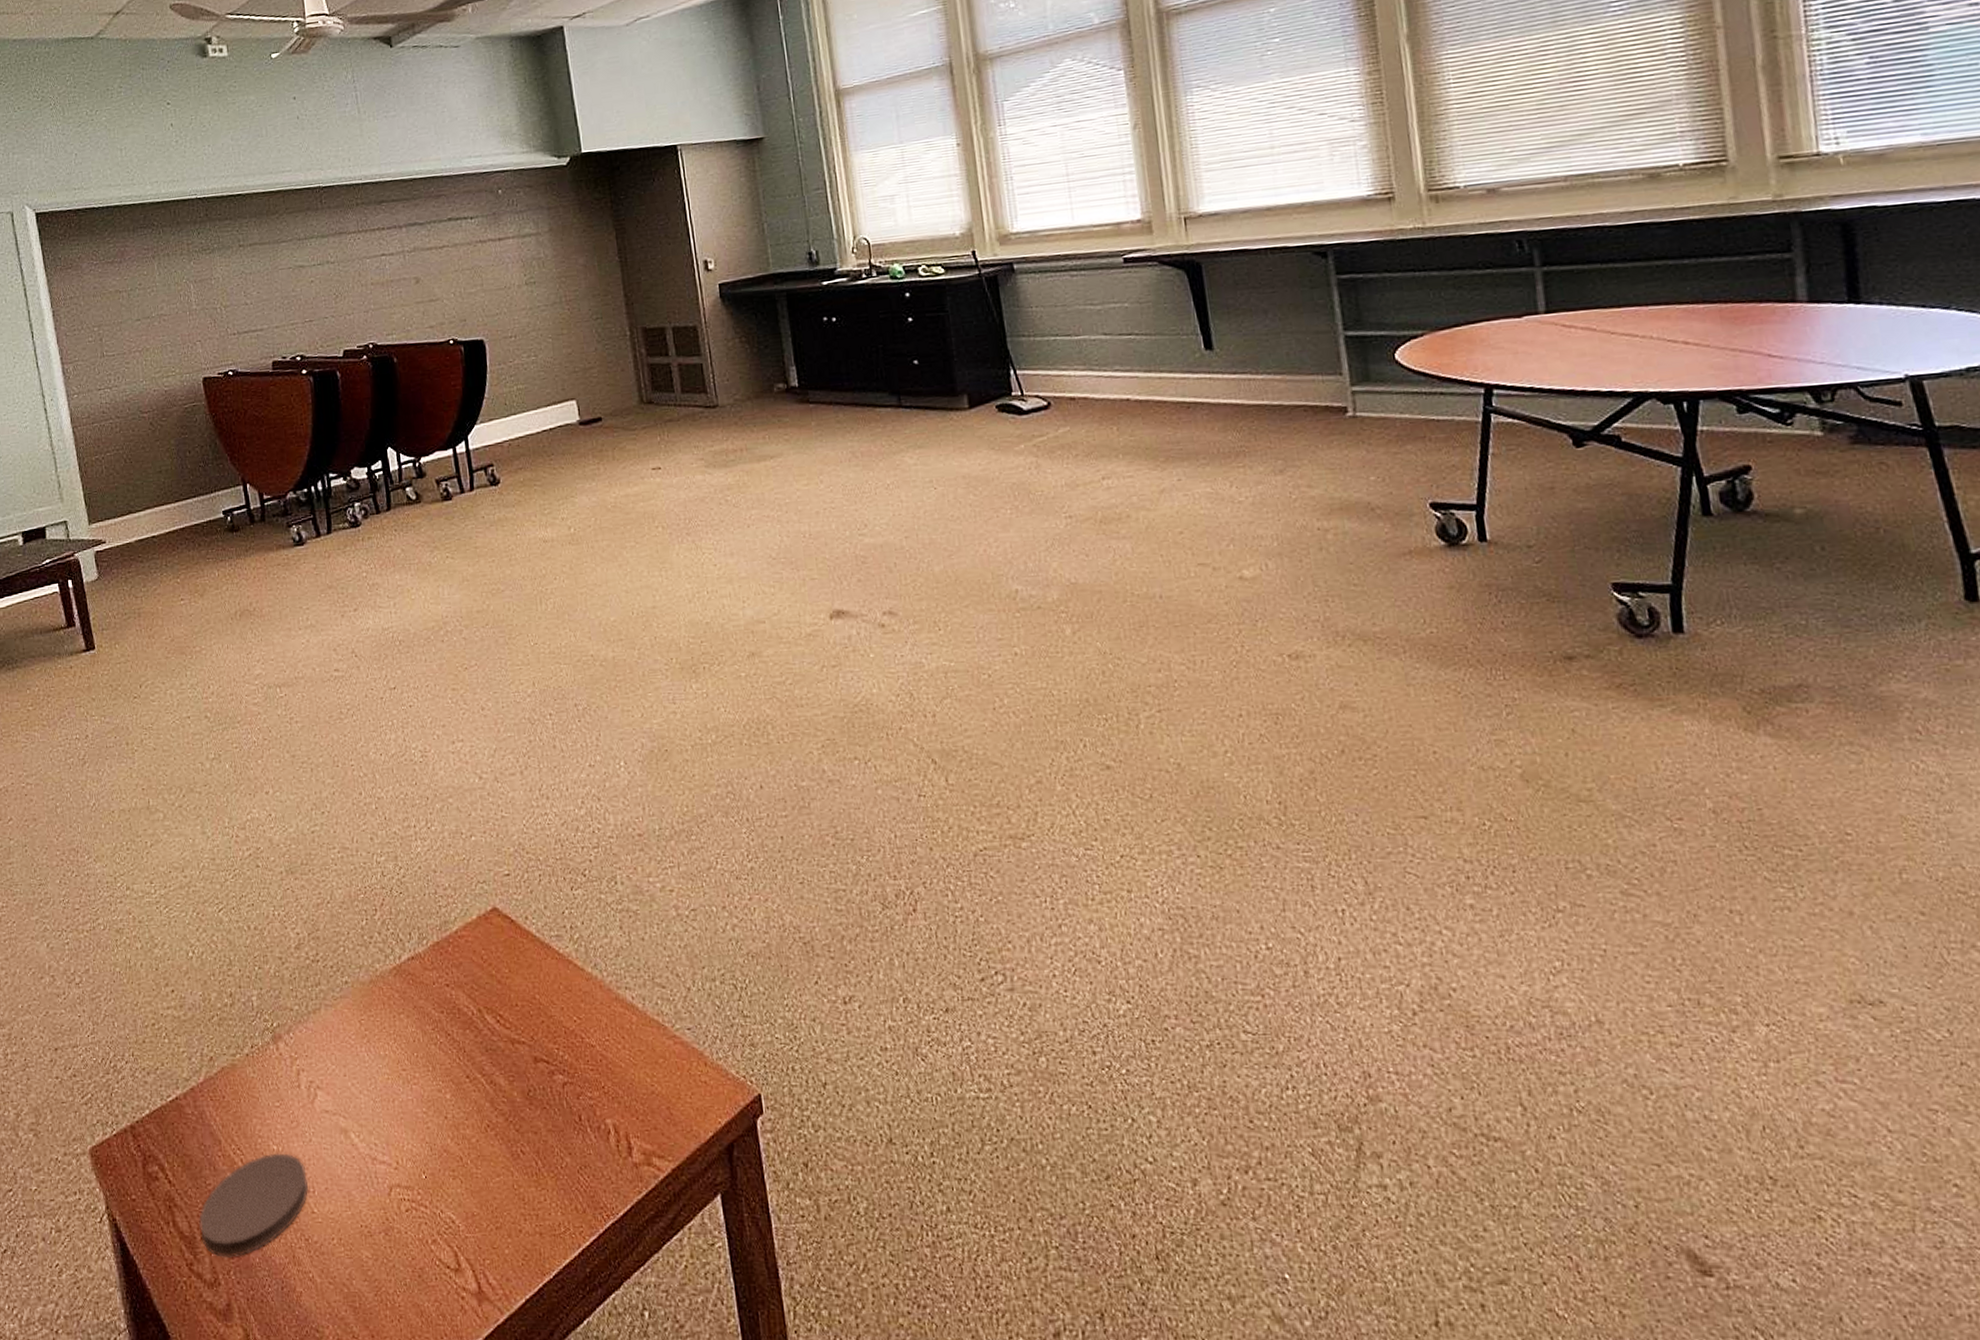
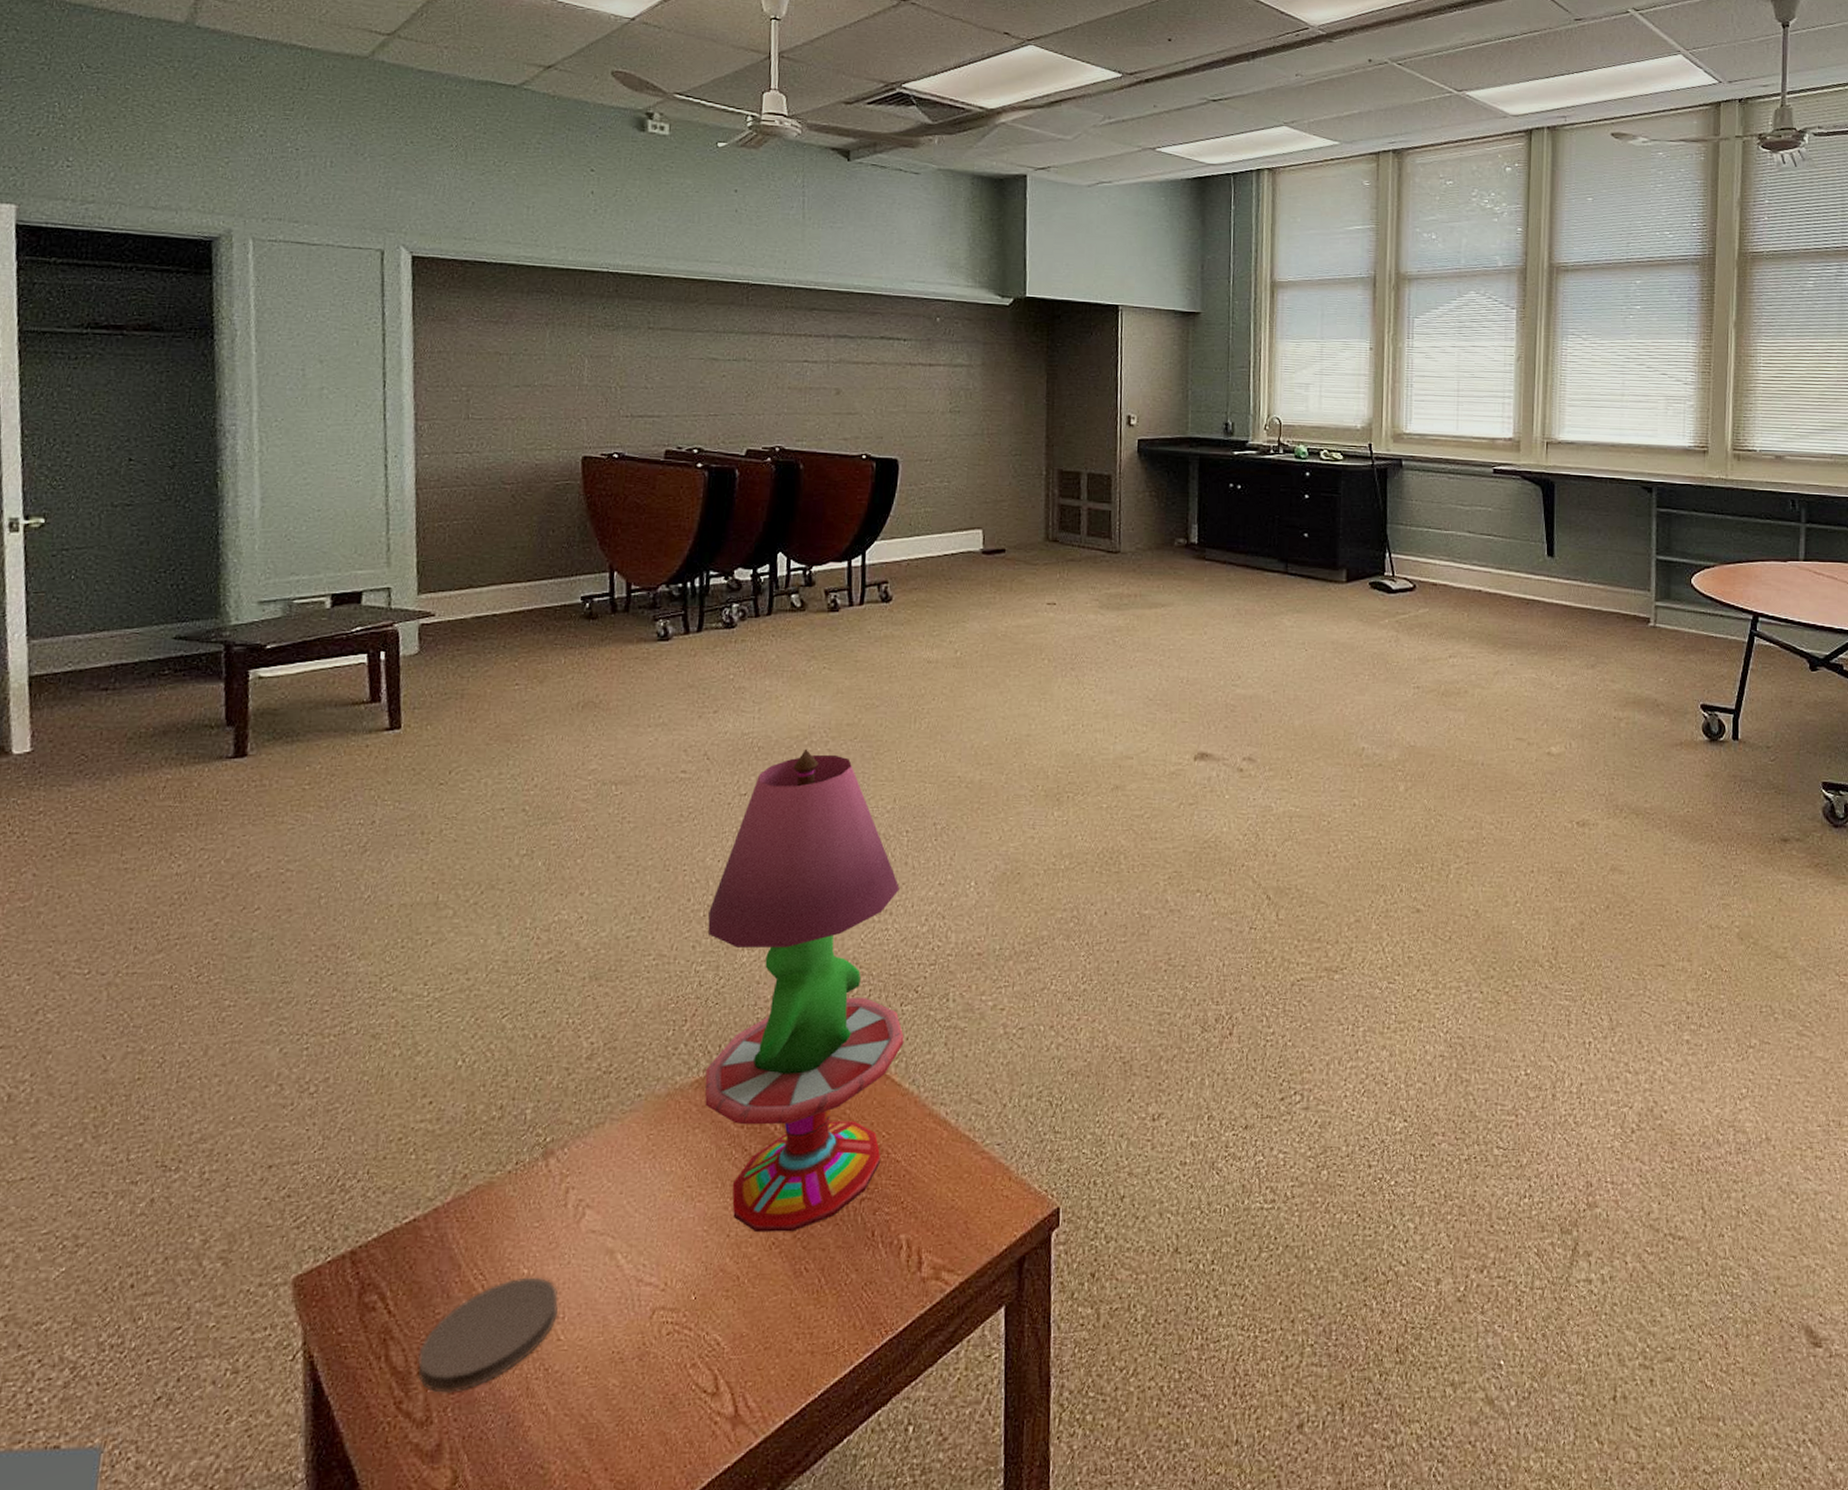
table lamp: none [380,639,580,1115] -> present [704,749,904,1233]

